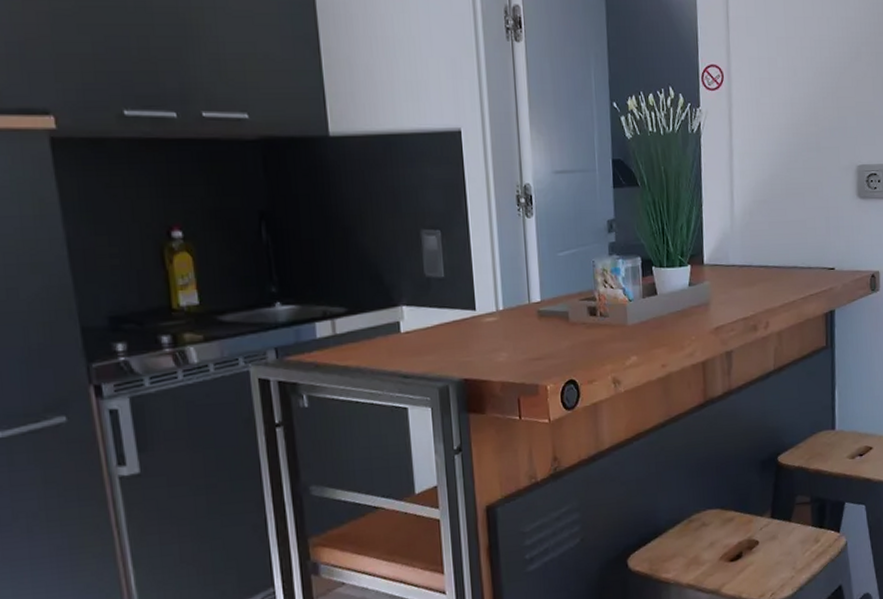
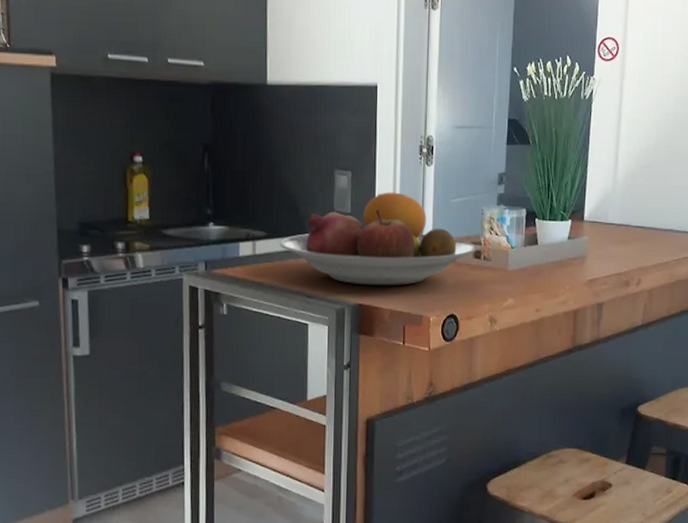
fruit bowl: none [364,250,592,358] -> present [280,192,477,286]

